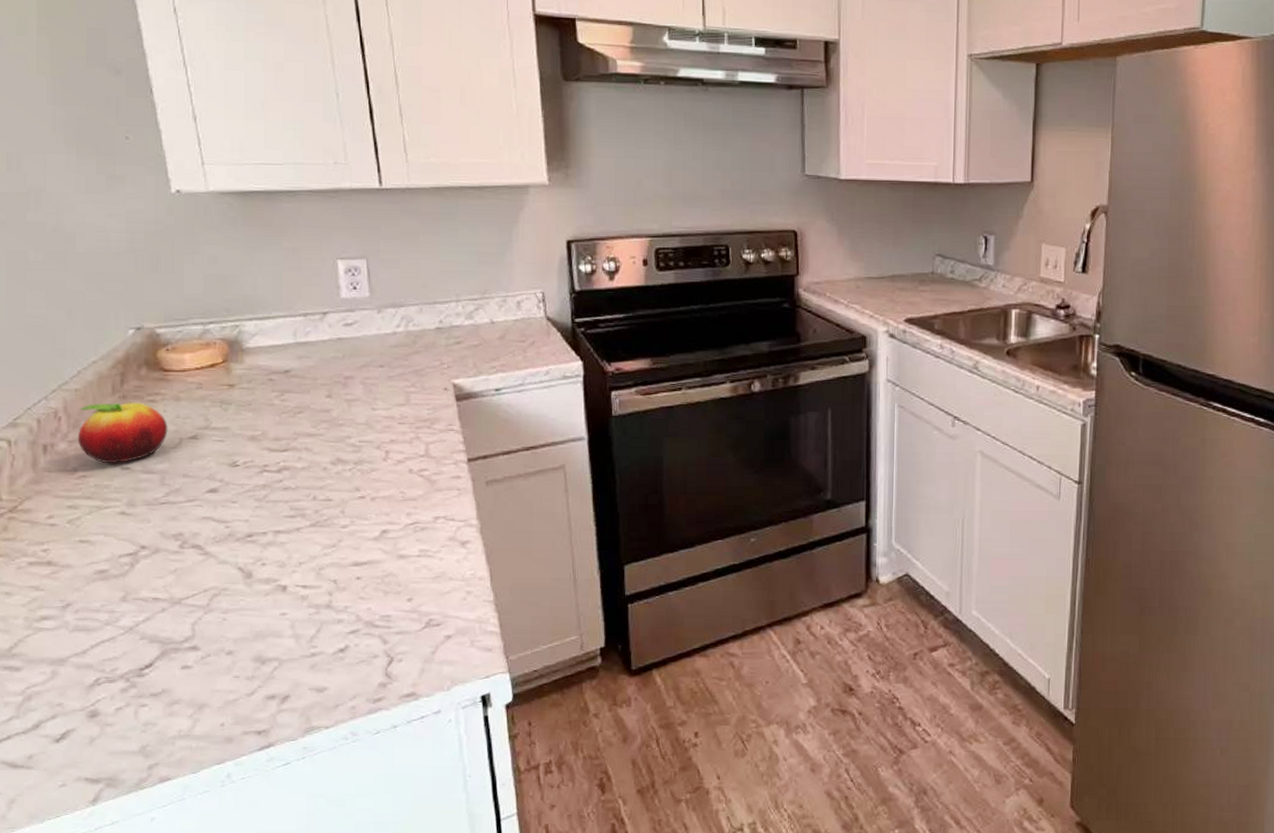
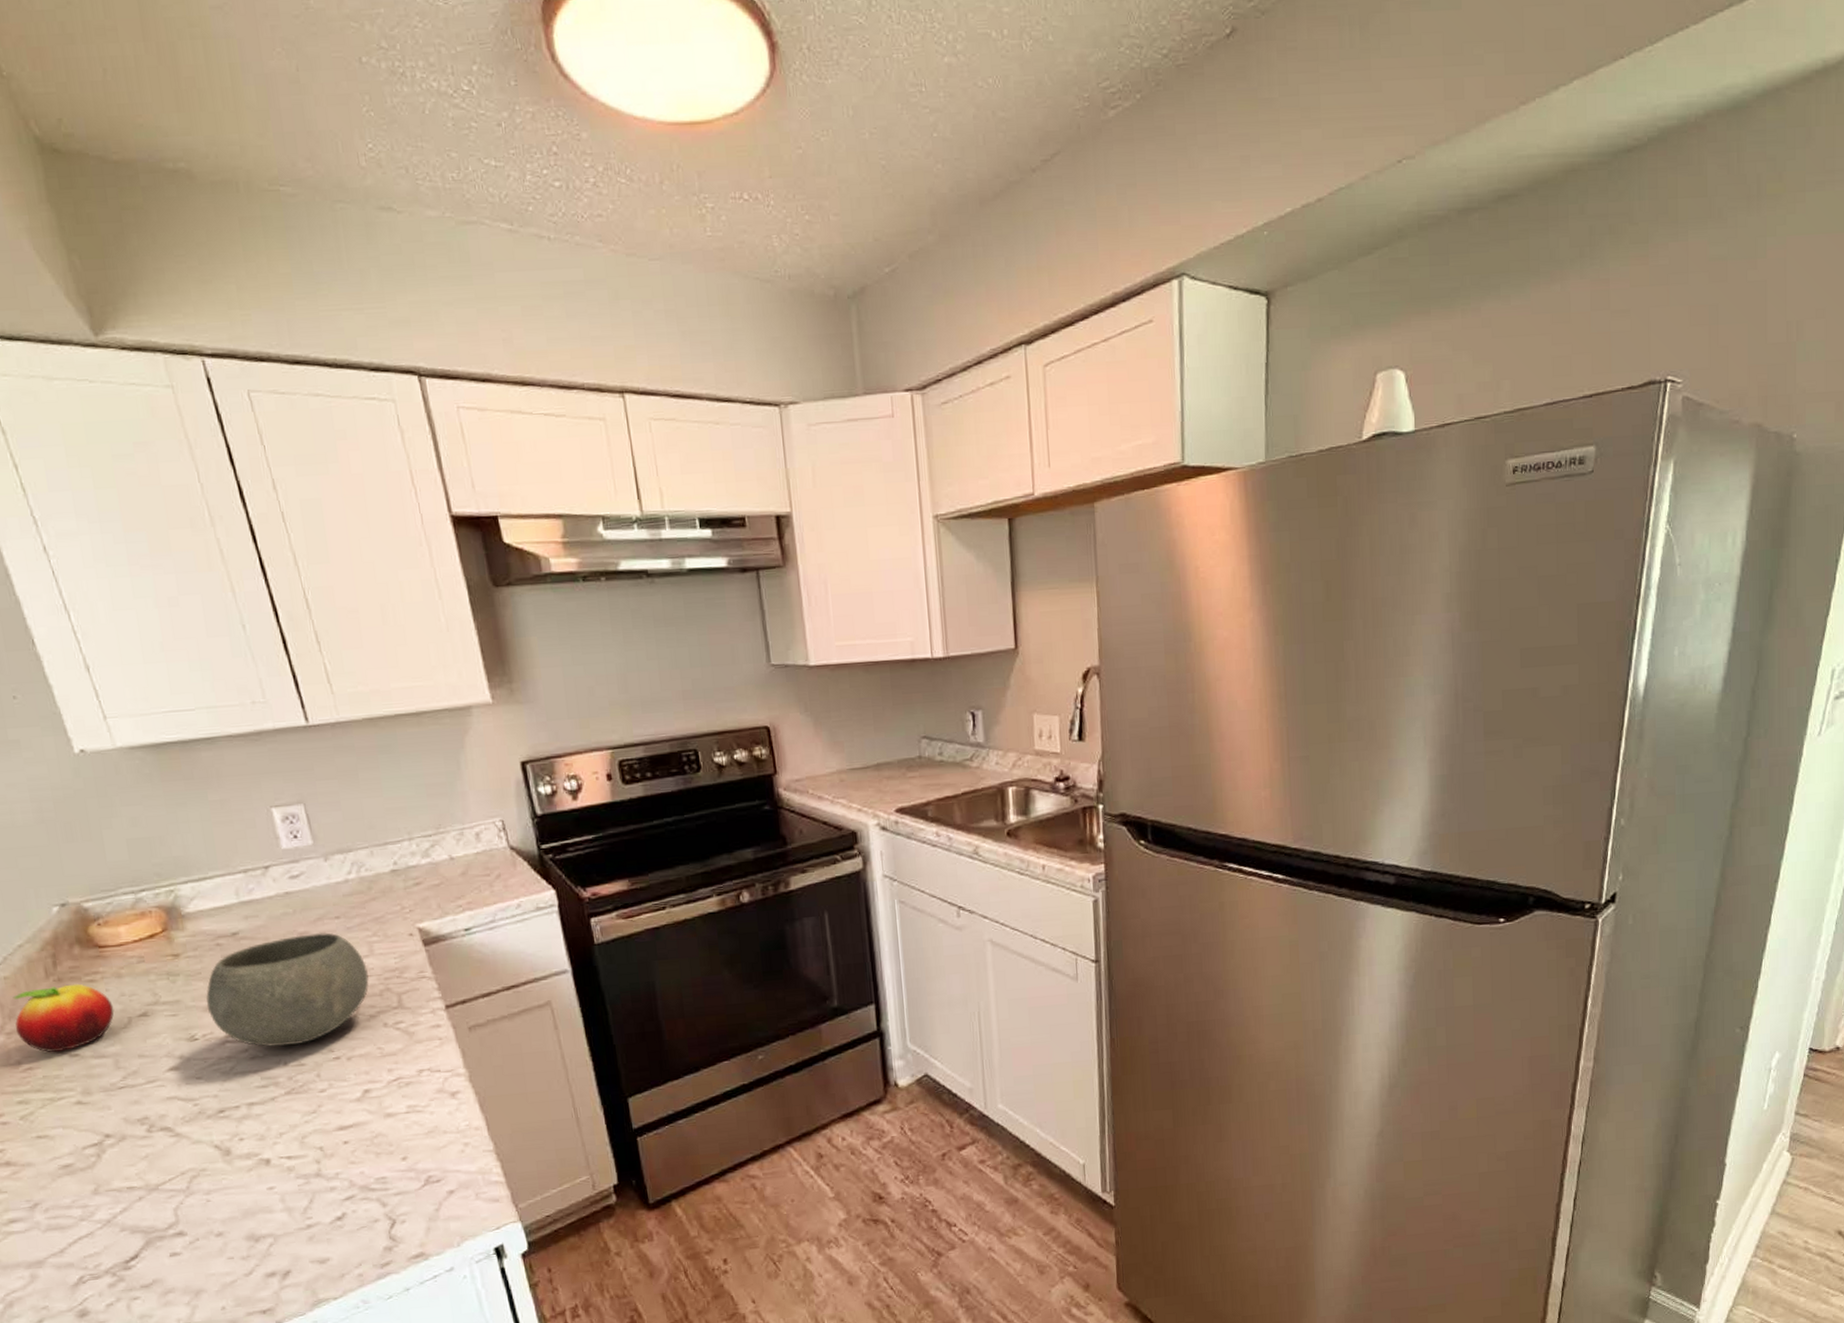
bowl: none [251,378,403,481] -> present [205,932,370,1047]

